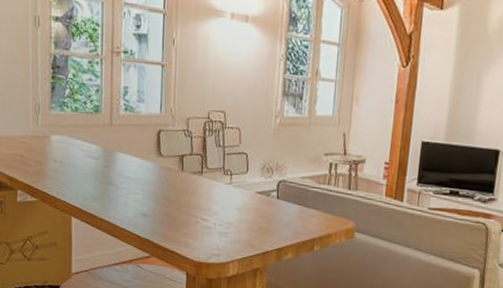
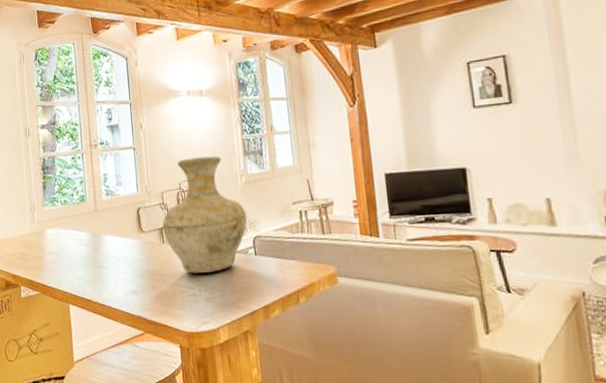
vase: none [183,87,276,209] -> present [162,156,248,273]

